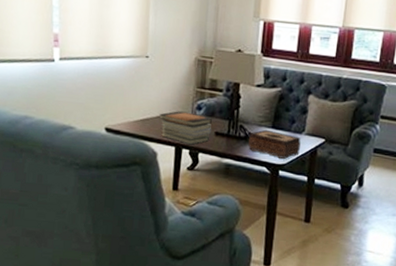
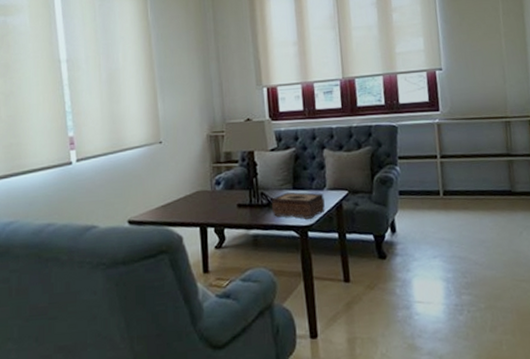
book stack: present [158,111,212,145] -> none [178,190,234,222]

